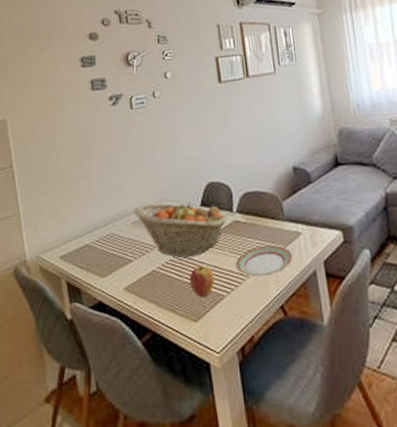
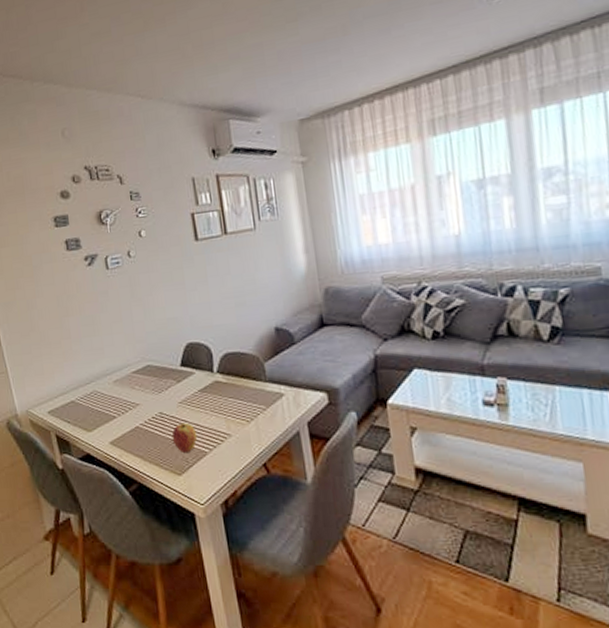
fruit basket: present [133,202,228,259] -> none [114,362,208,416]
plate: present [236,244,293,277] -> none [217,405,276,436]

